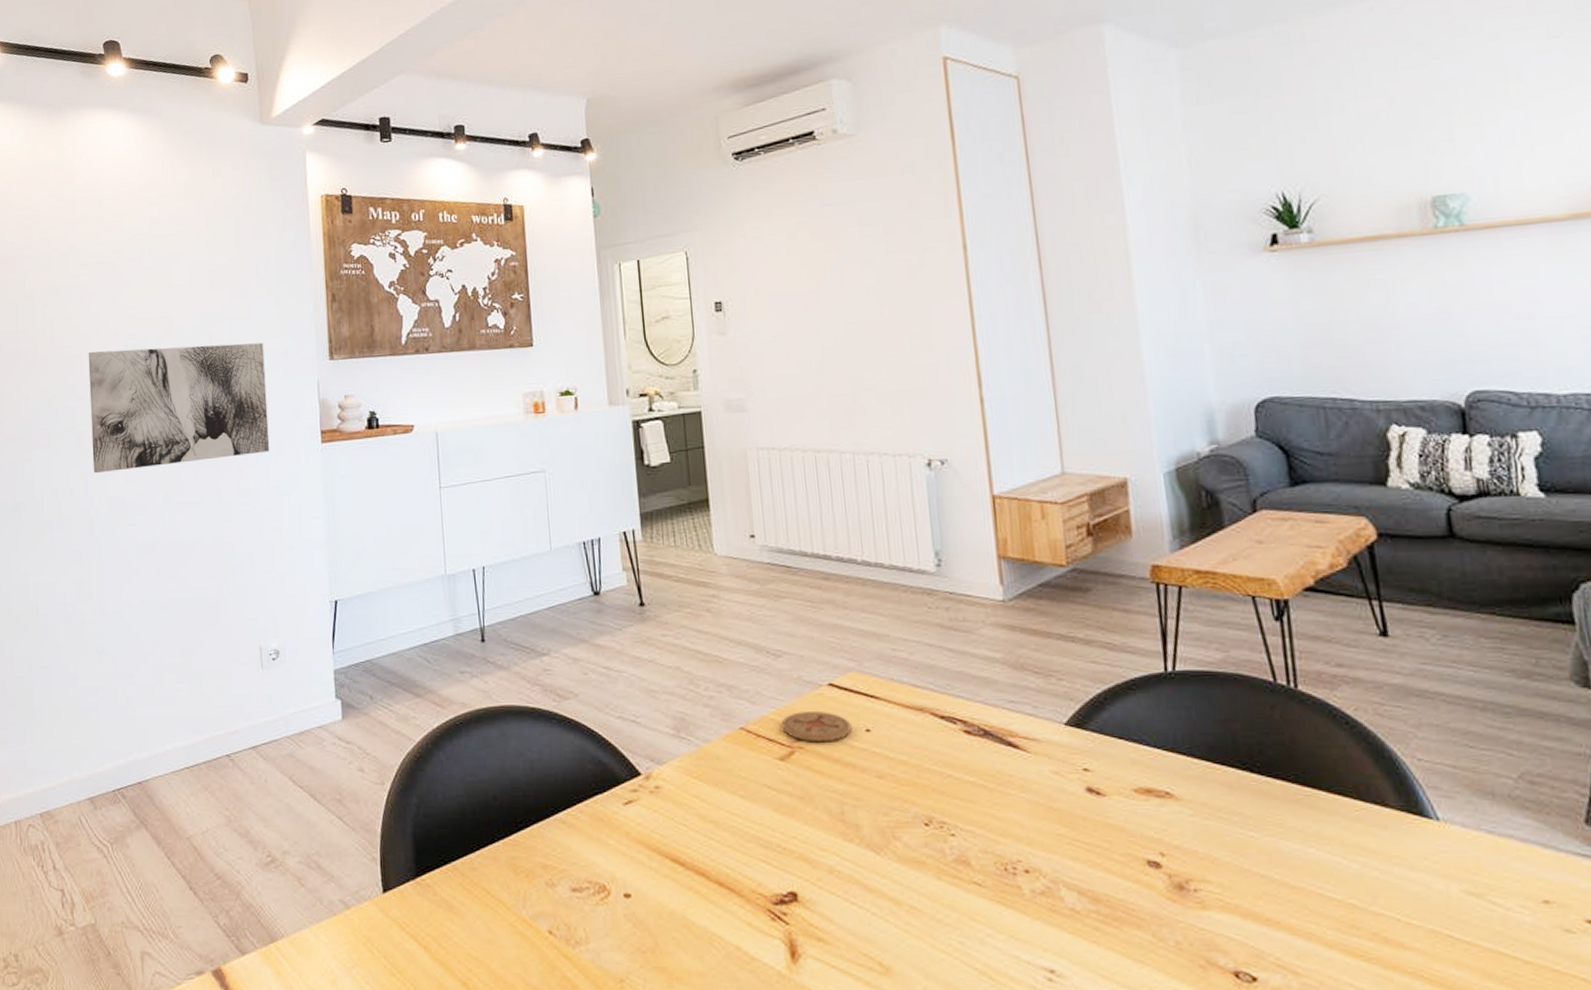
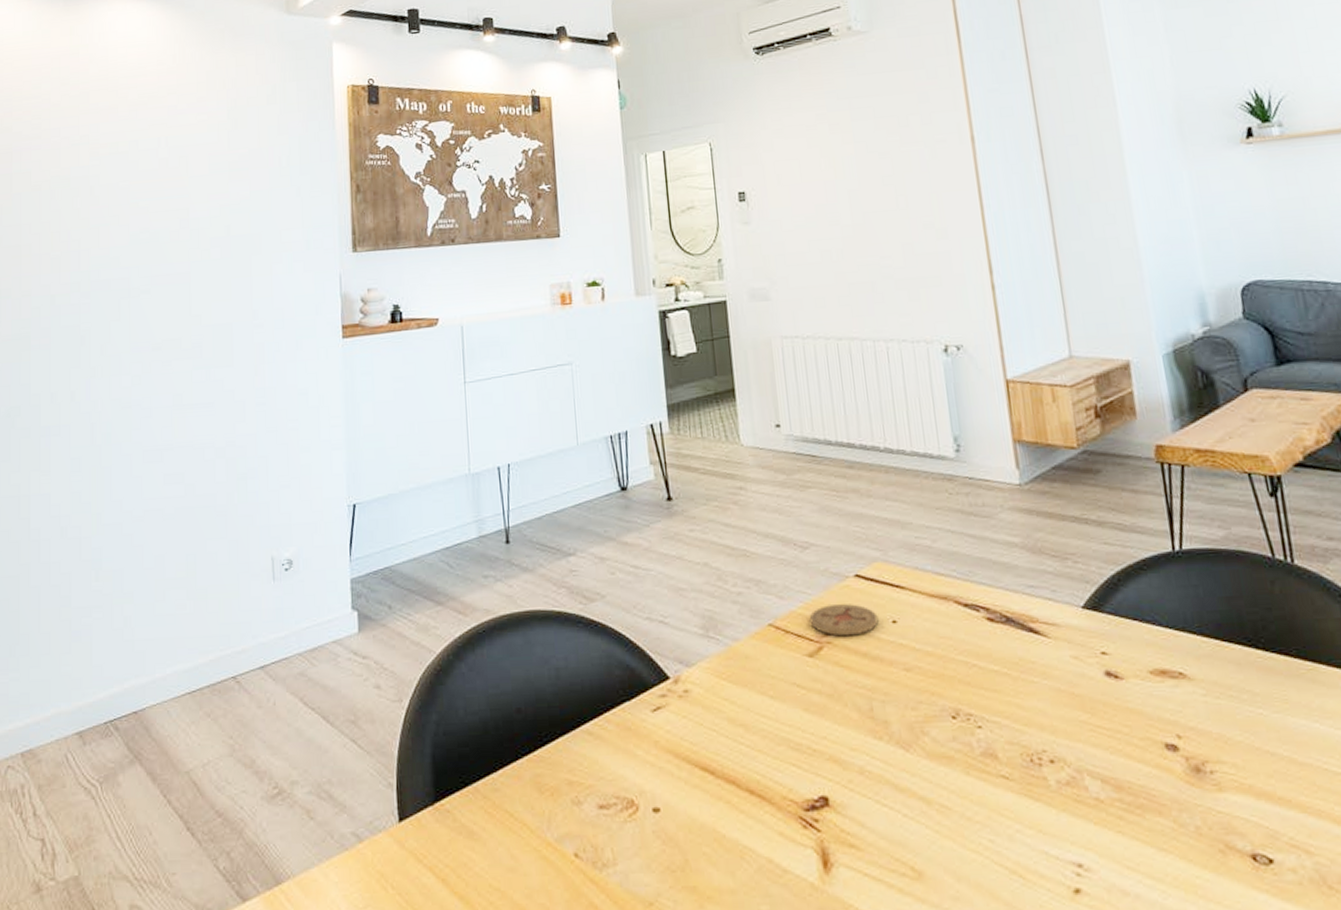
wall art: present [88,342,270,474] -> none [96,235,288,375]

